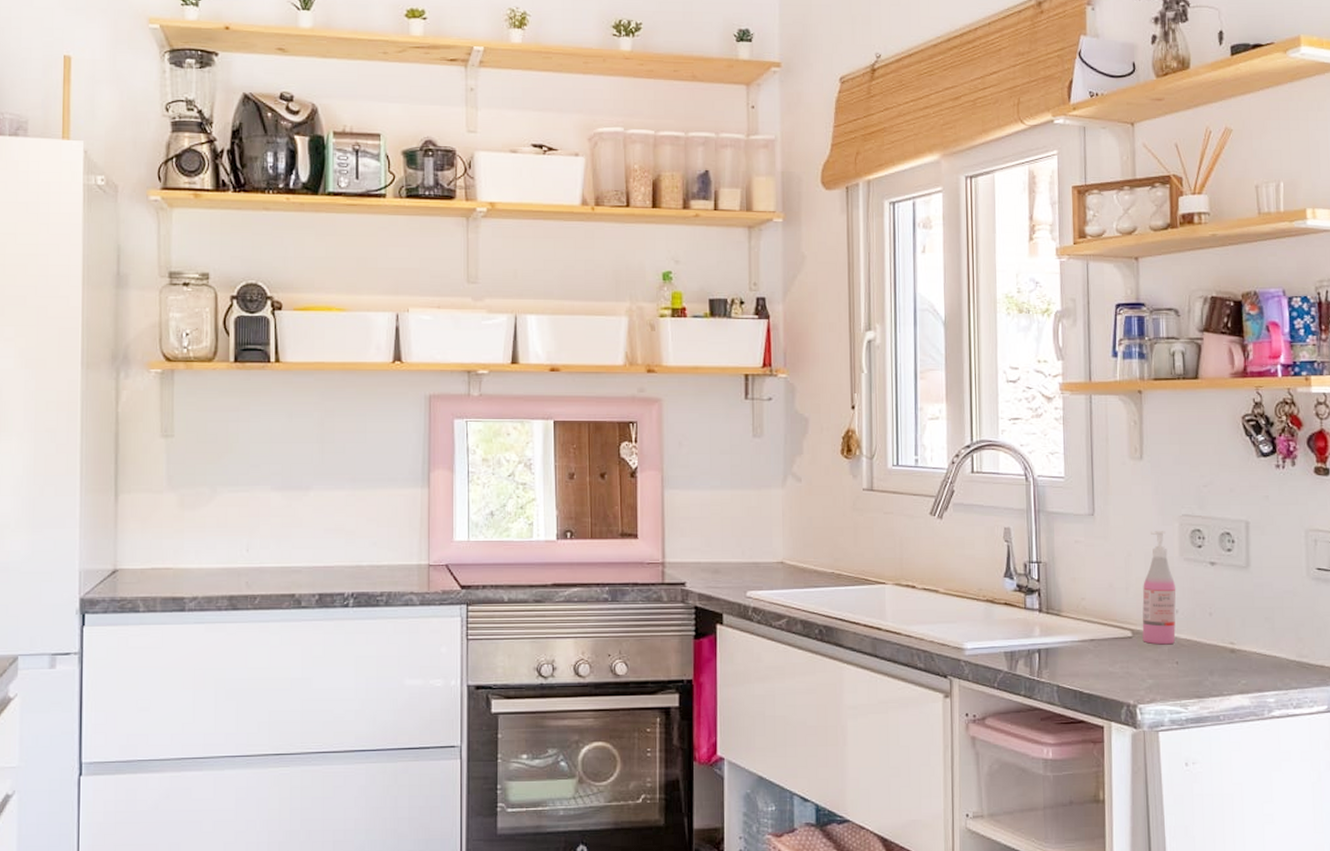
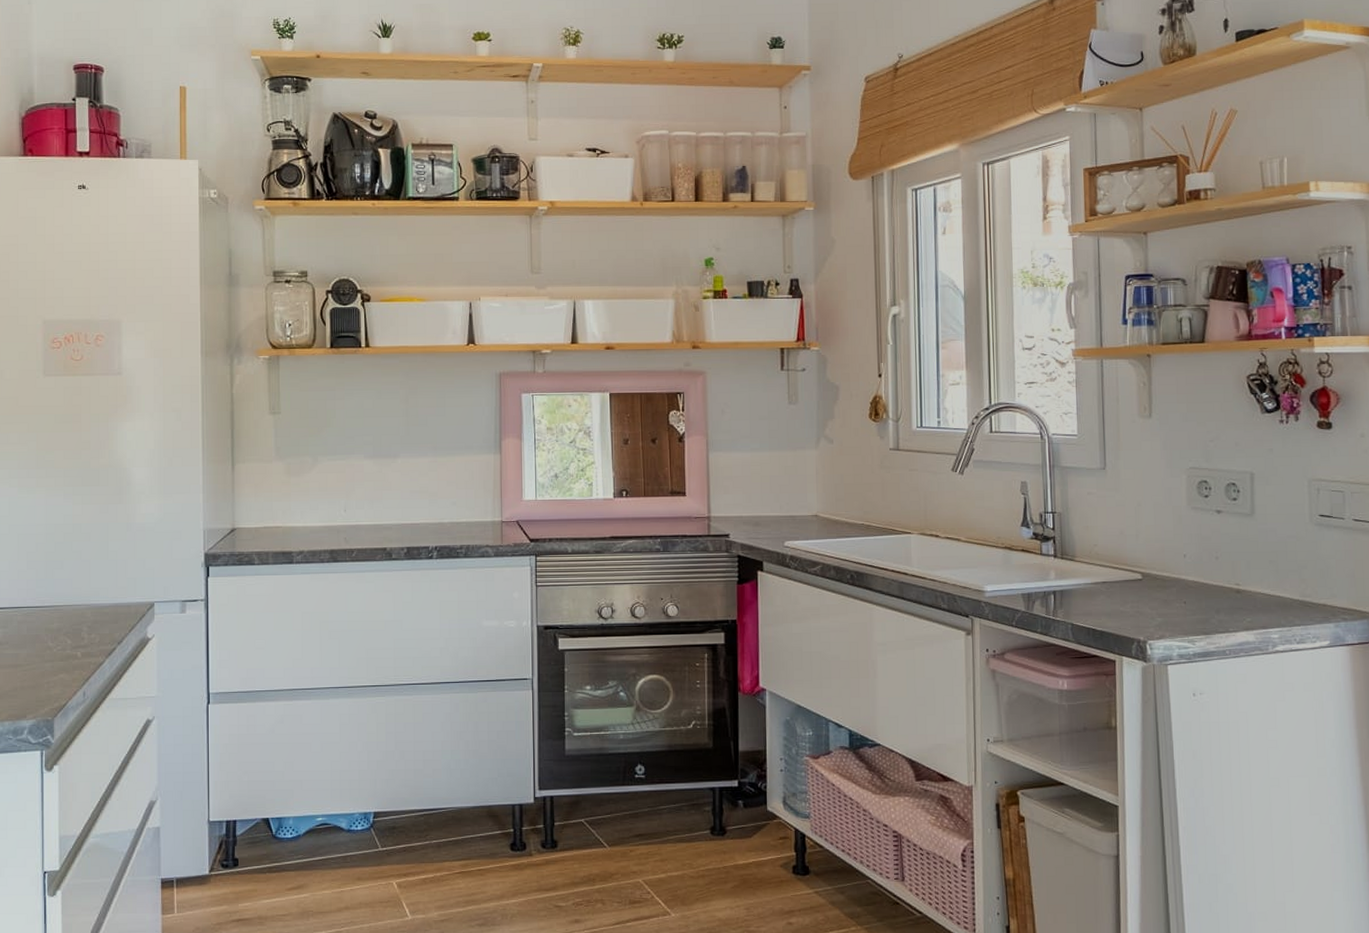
soap dispenser: present [1142,531,1176,645] -> none [1151,482,1184,586]

